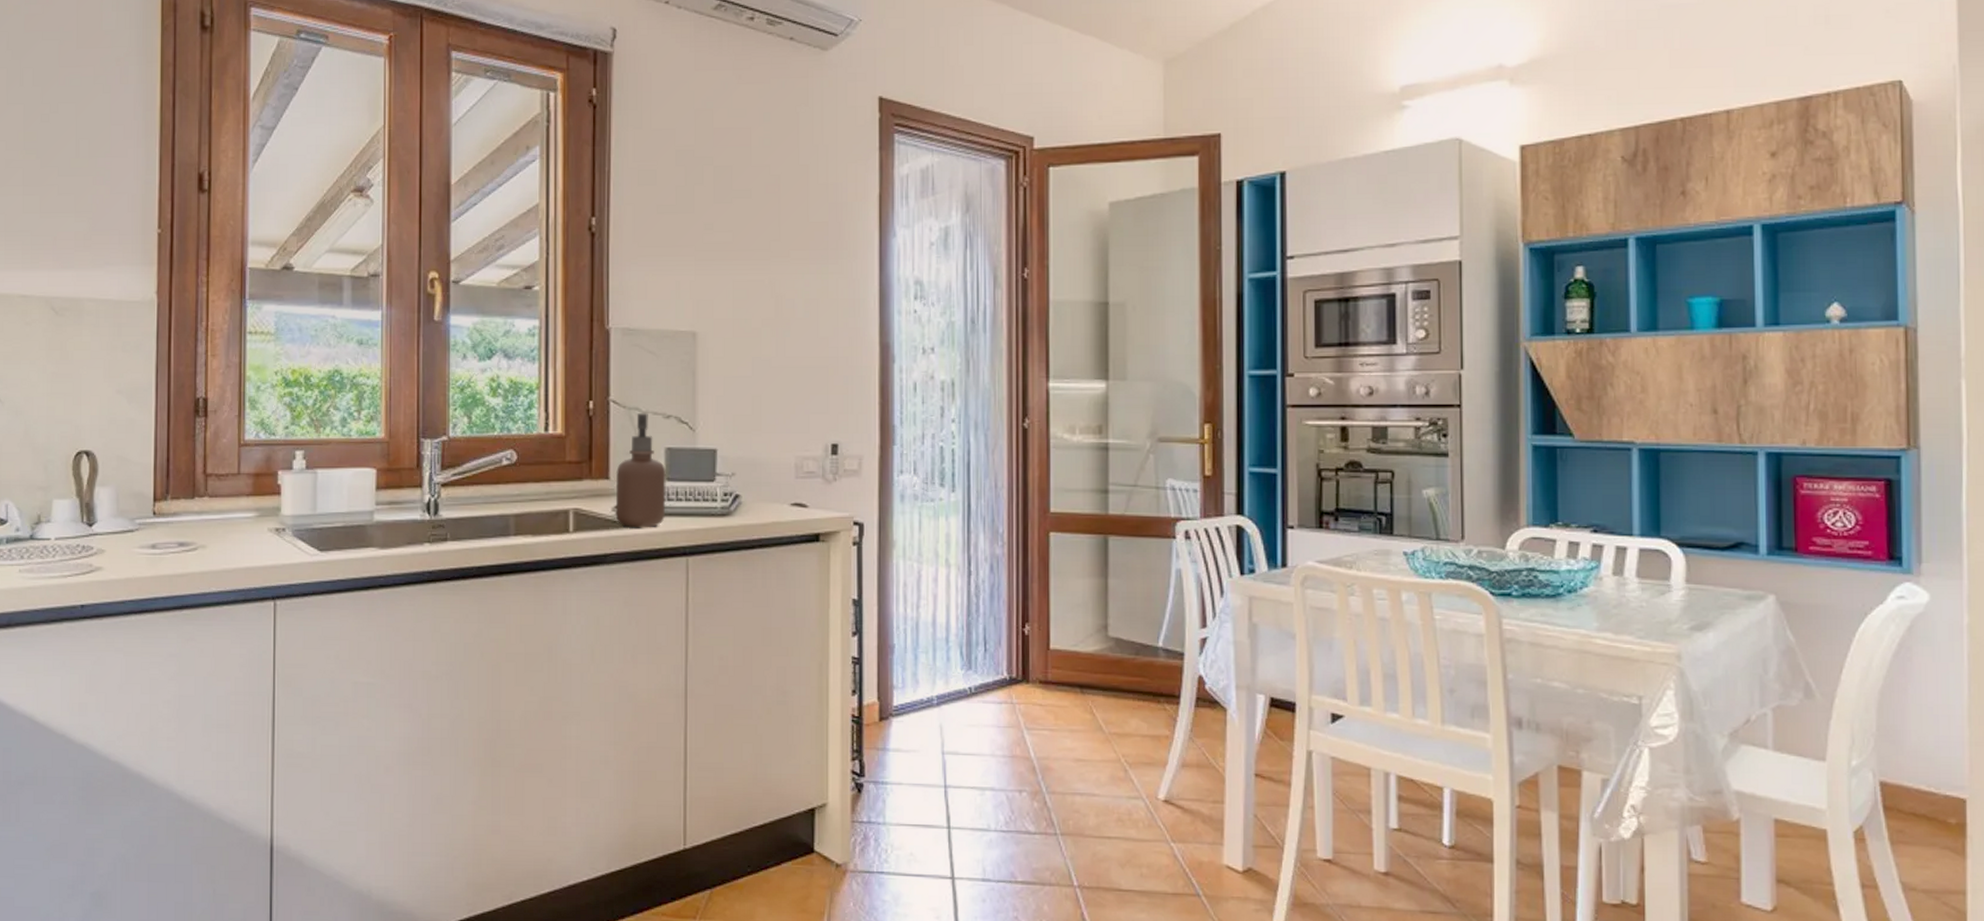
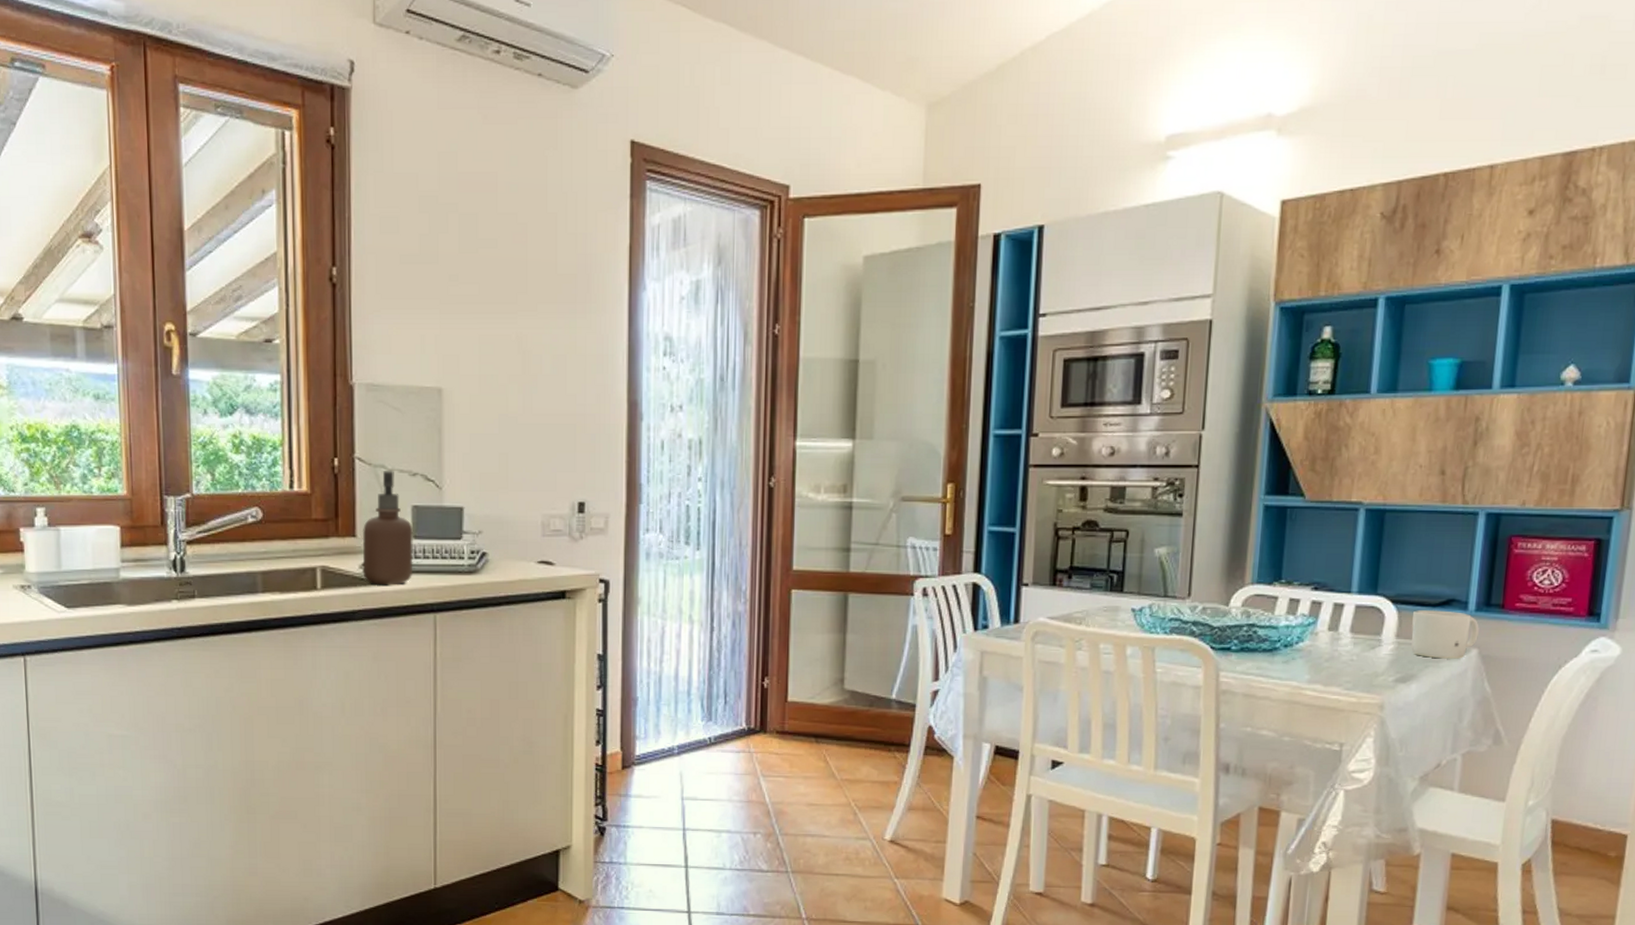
mug: none [1701,554,1774,606] -> present [1411,610,1479,659]

